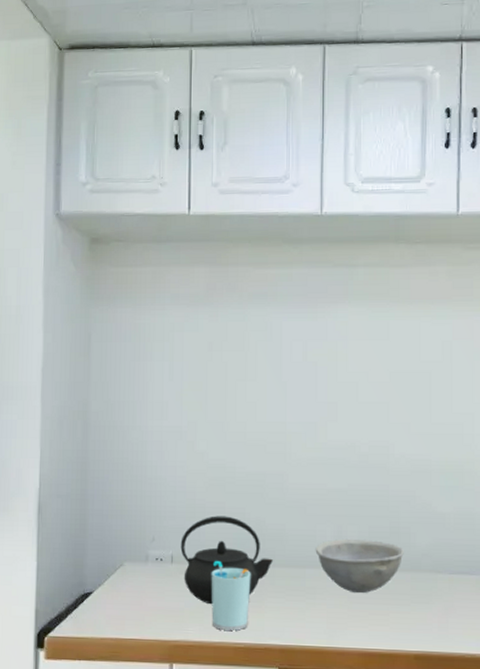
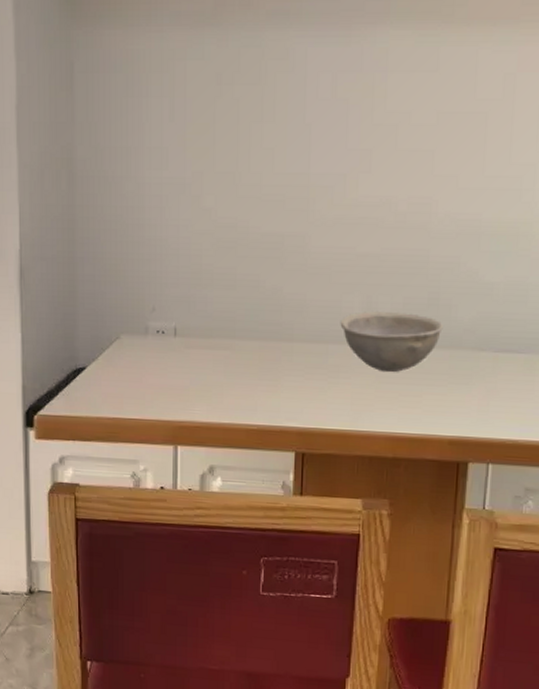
kettle: present [180,515,274,605] -> none [185,283,292,383]
cup: present [211,561,251,632] -> none [220,335,266,413]

